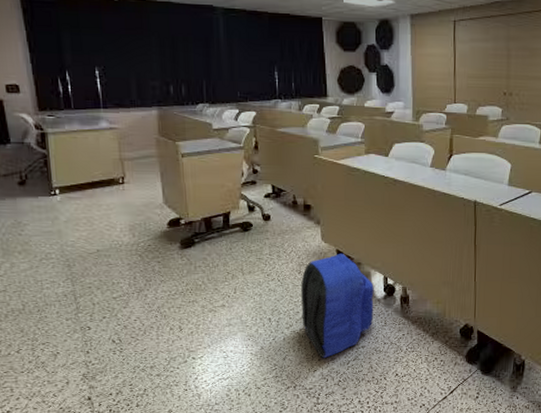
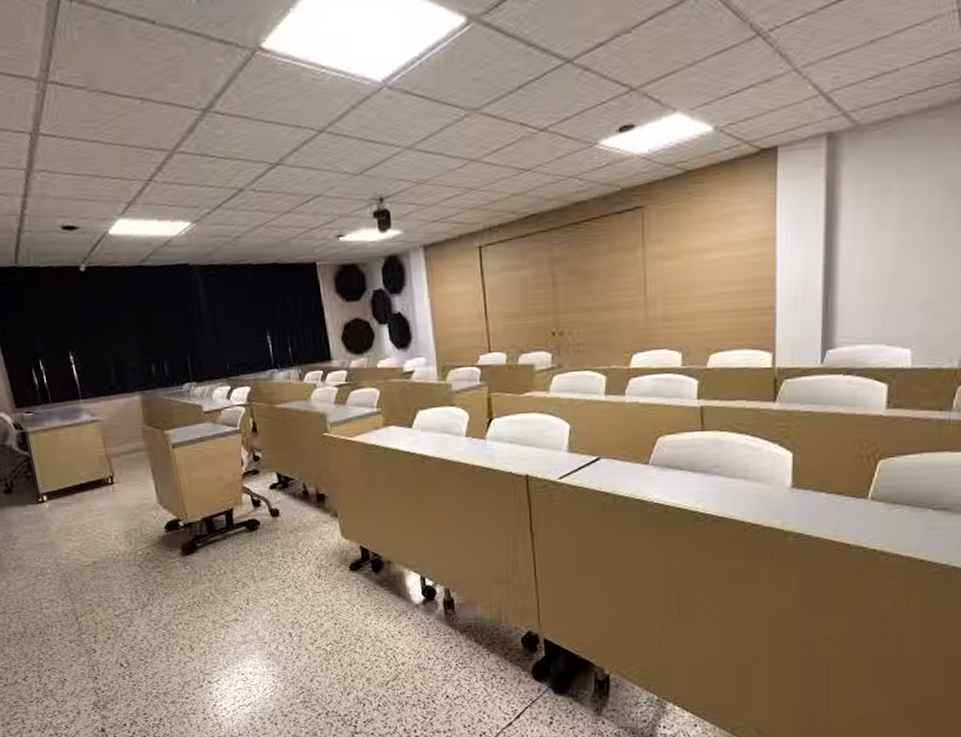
backpack: present [301,254,374,359] -> none [322,551,413,679]

